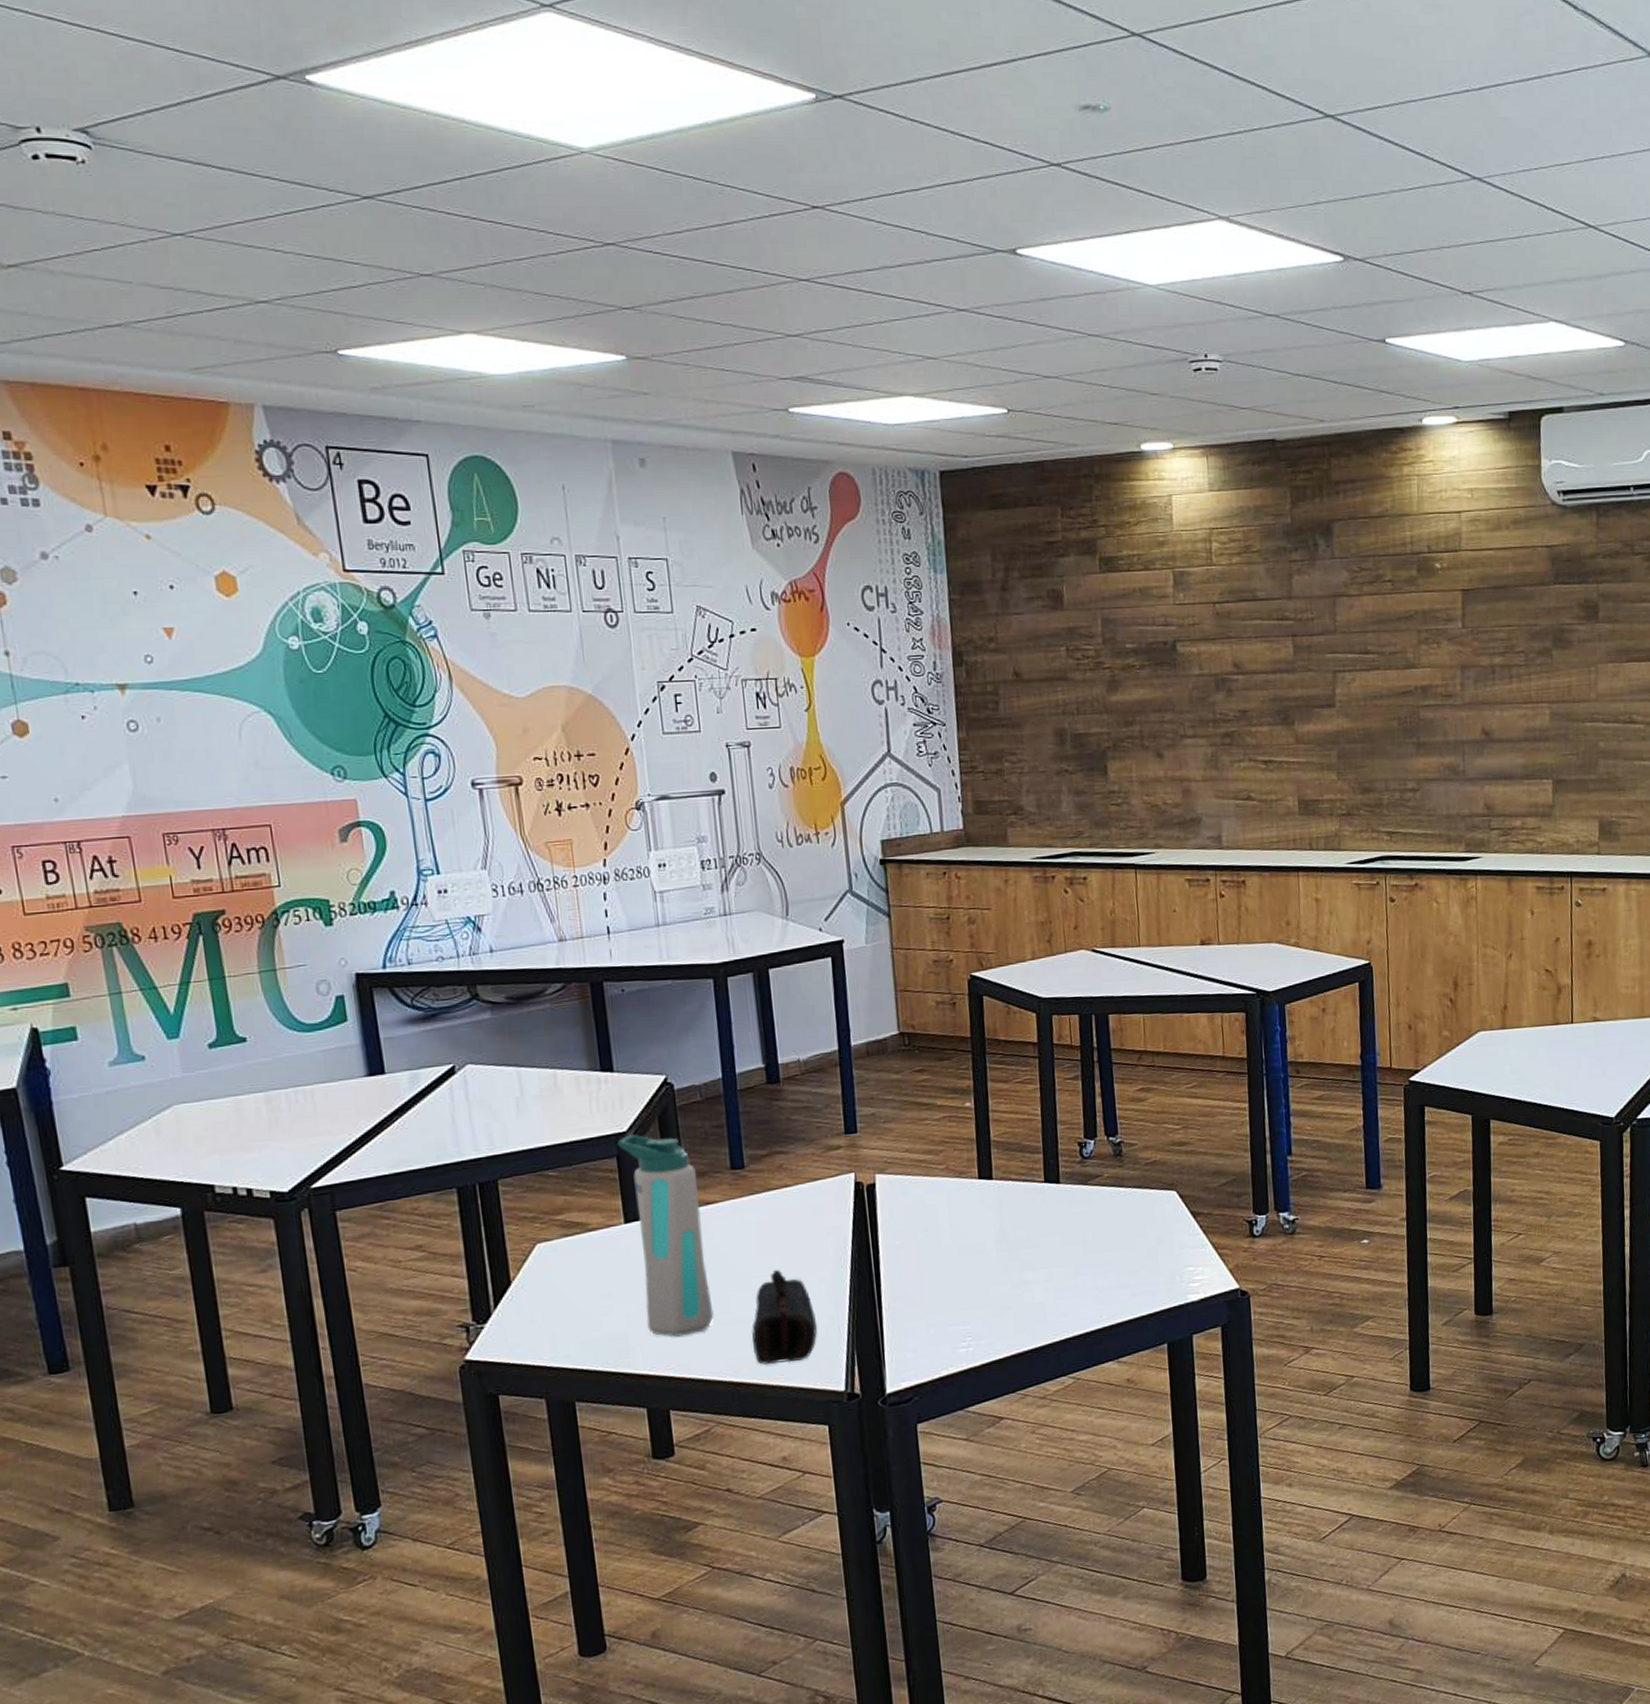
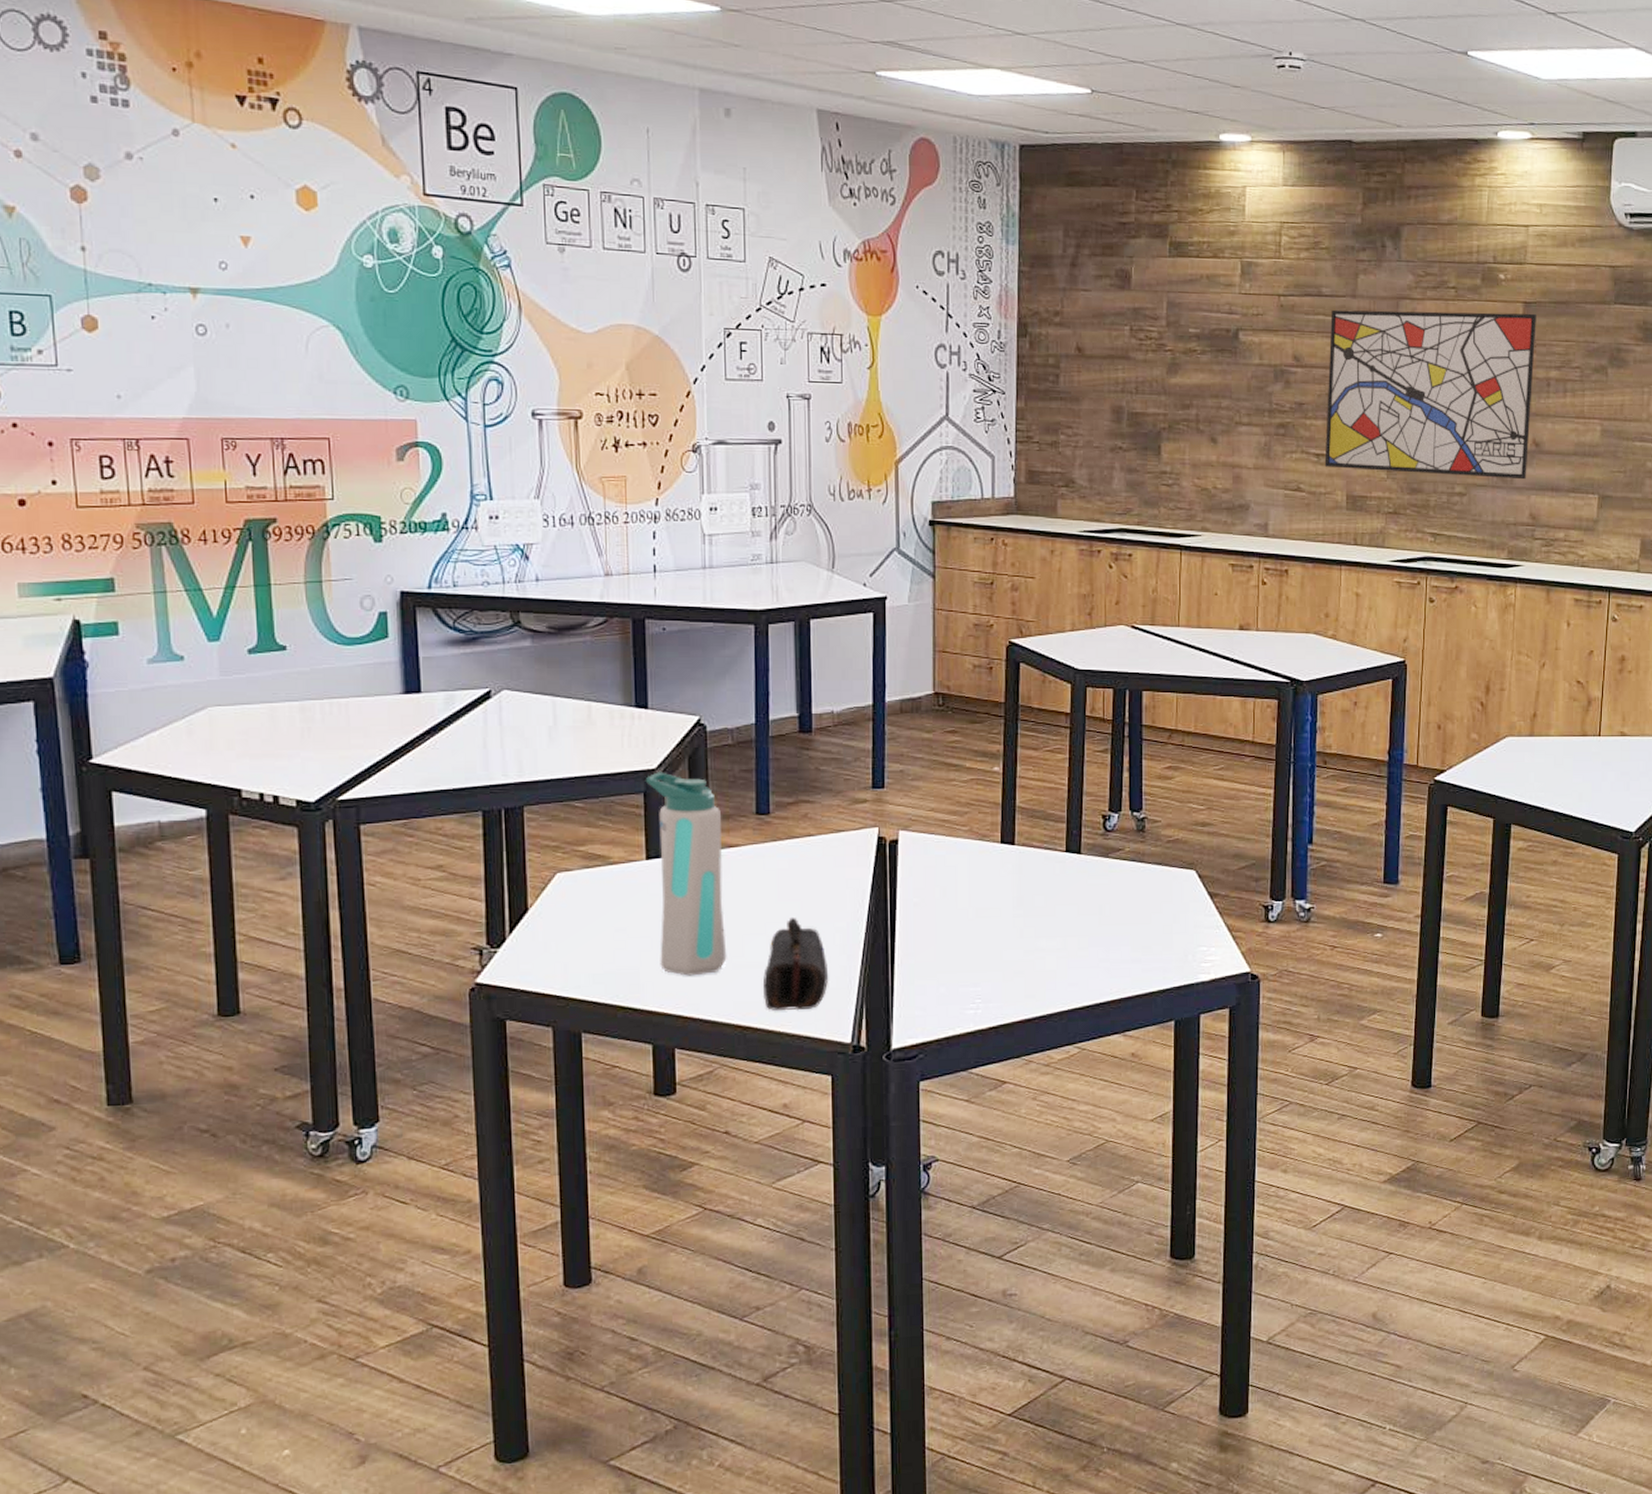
wall art: none [1268,600,1479,774] -> present [1324,309,1536,480]

